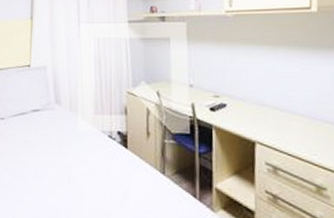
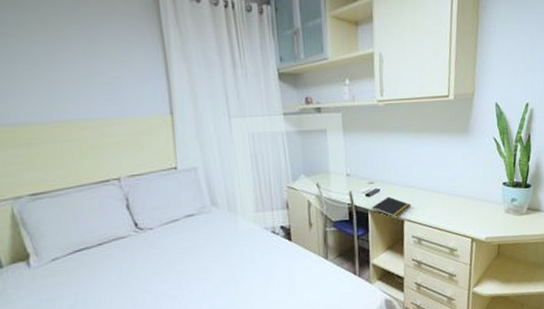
notepad: none [216,113,264,139] -> present [372,196,411,219]

